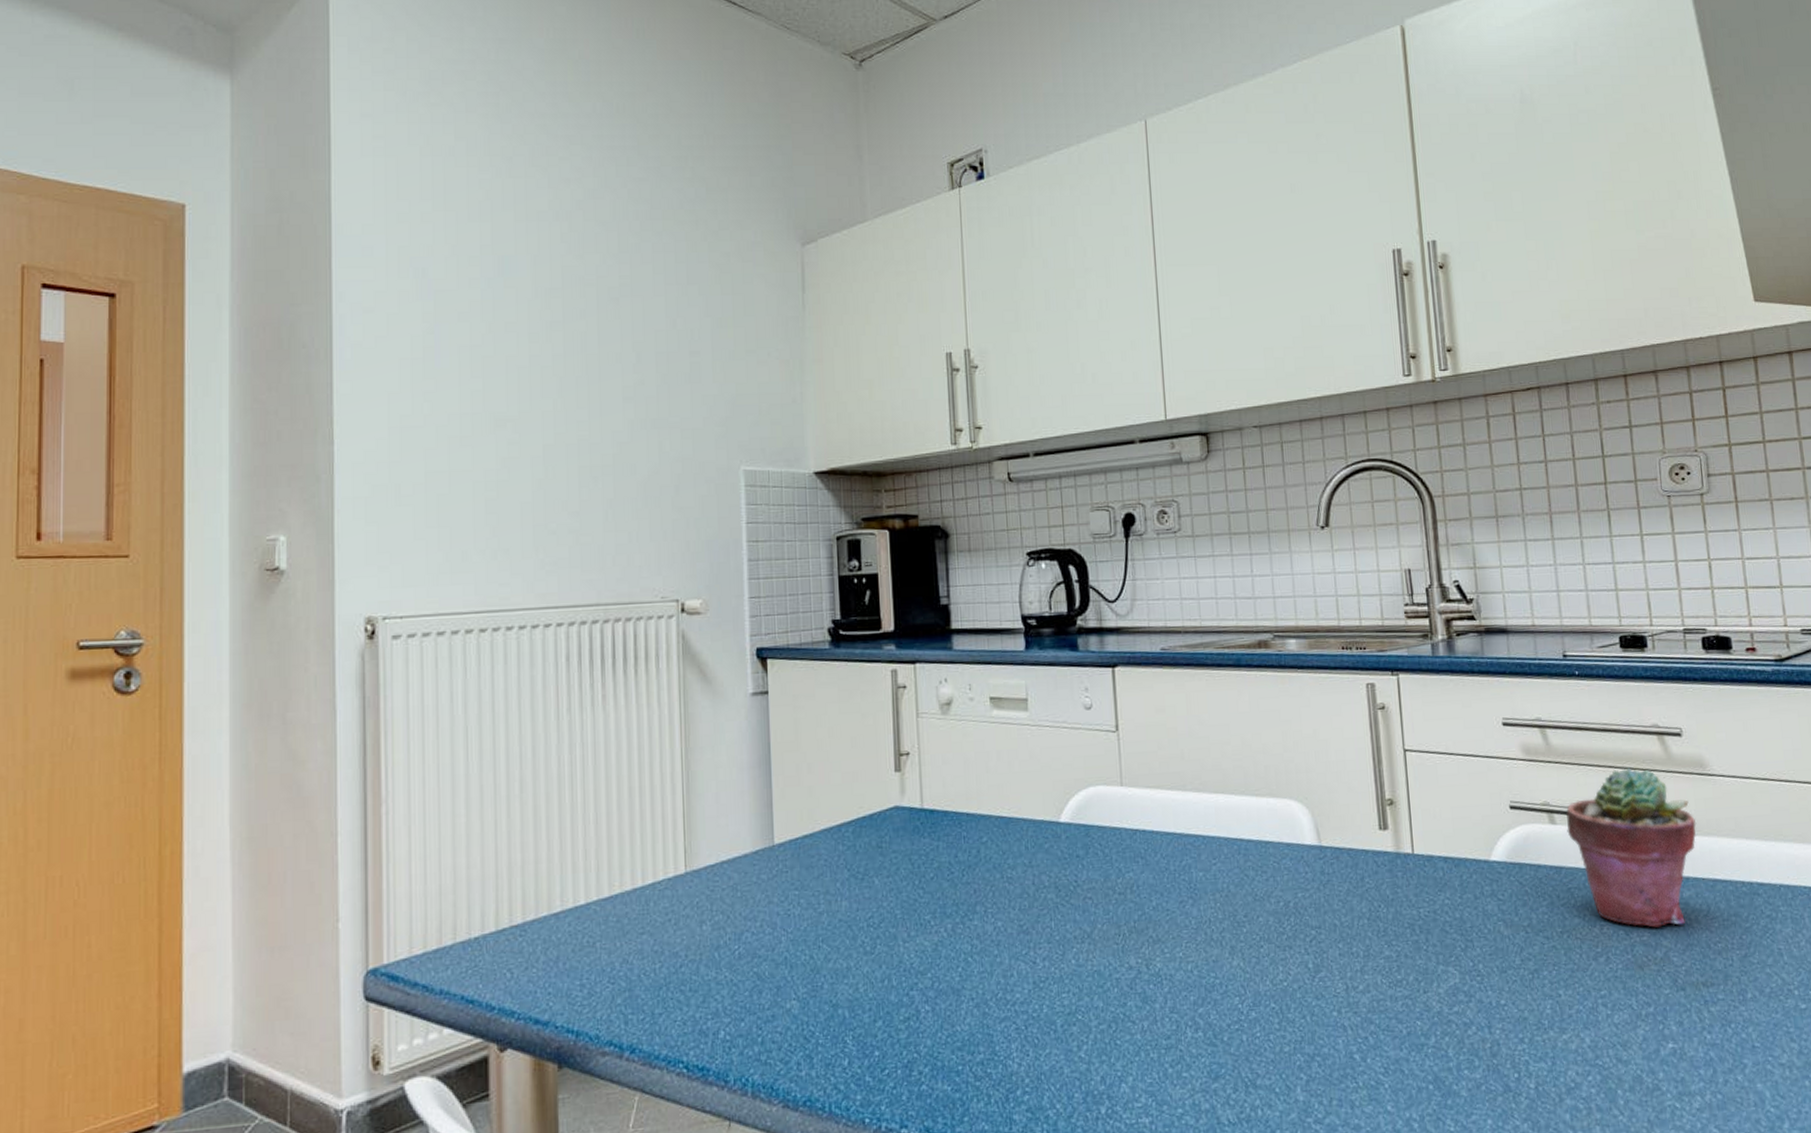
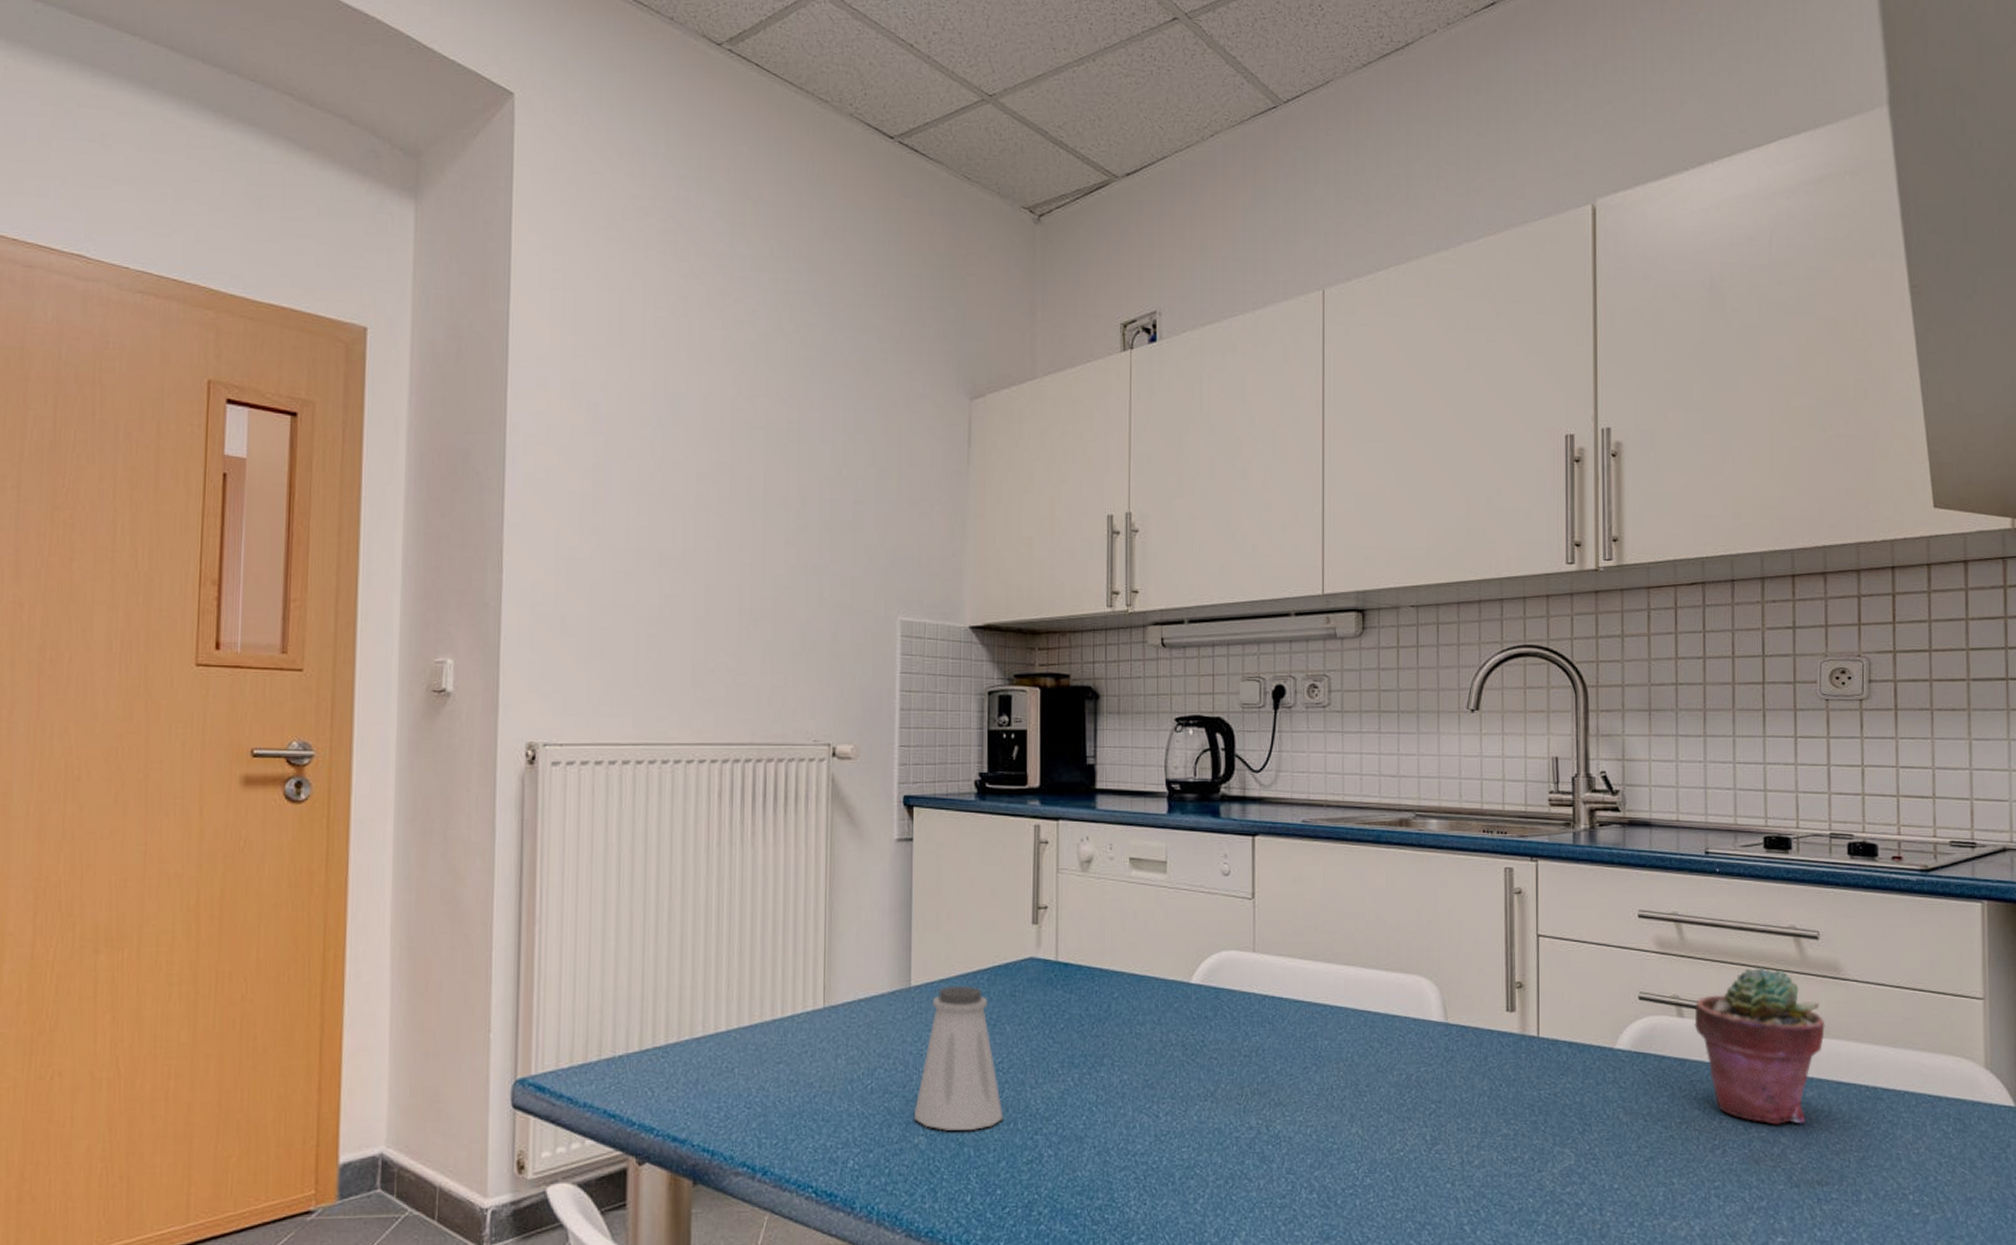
saltshaker: none [784,840,877,993] -> present [913,987,1004,1131]

